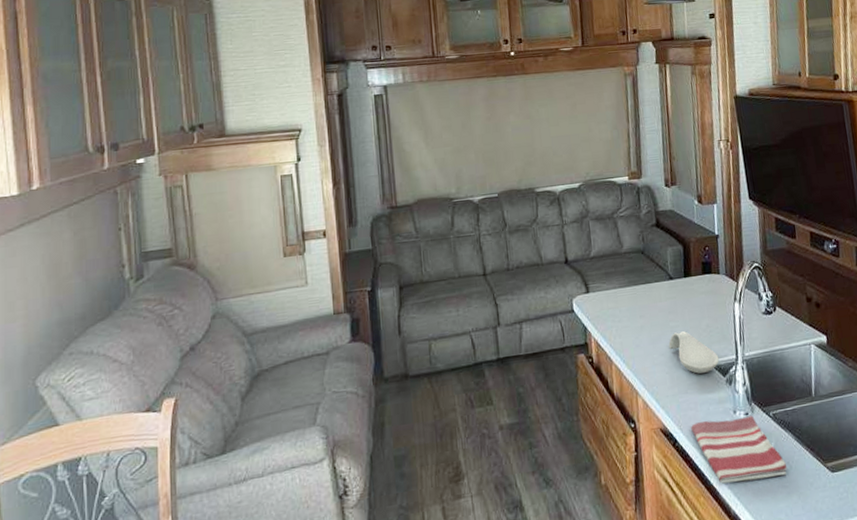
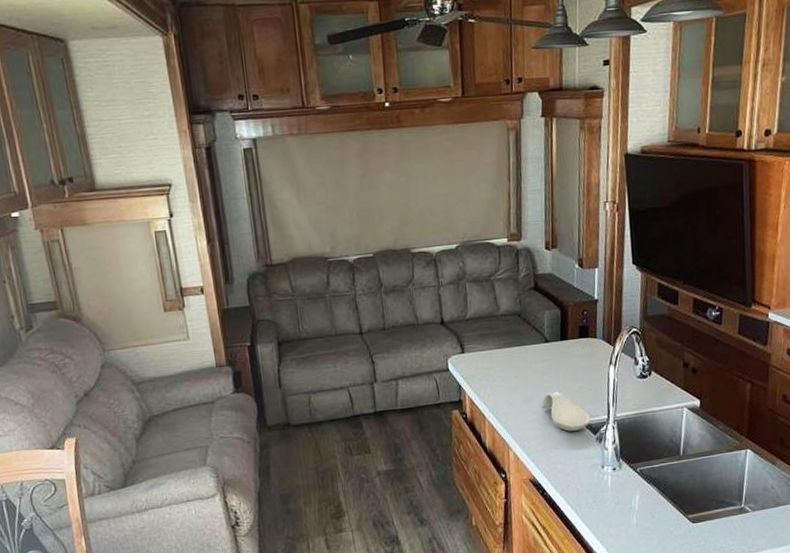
dish towel: present [690,415,788,484] -> none [558,471,650,529]

